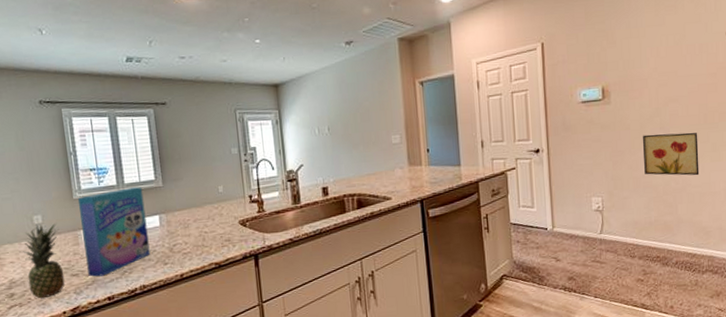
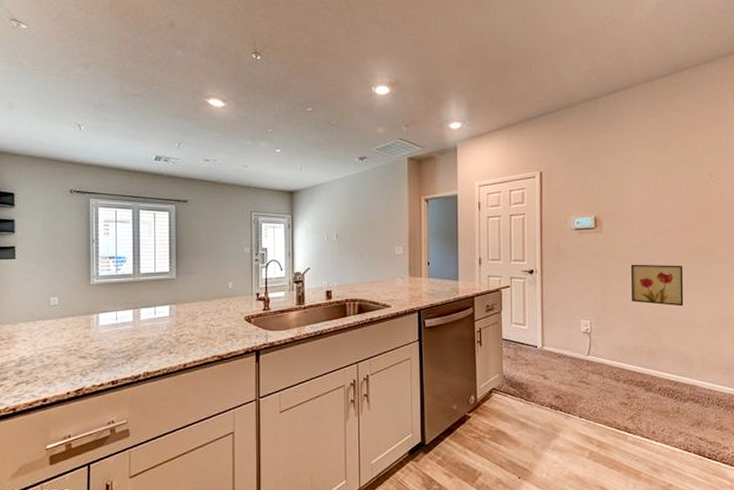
fruit: present [19,223,65,299] -> none [32,306,74,378]
cereal box: present [78,187,150,277] -> none [95,277,157,360]

